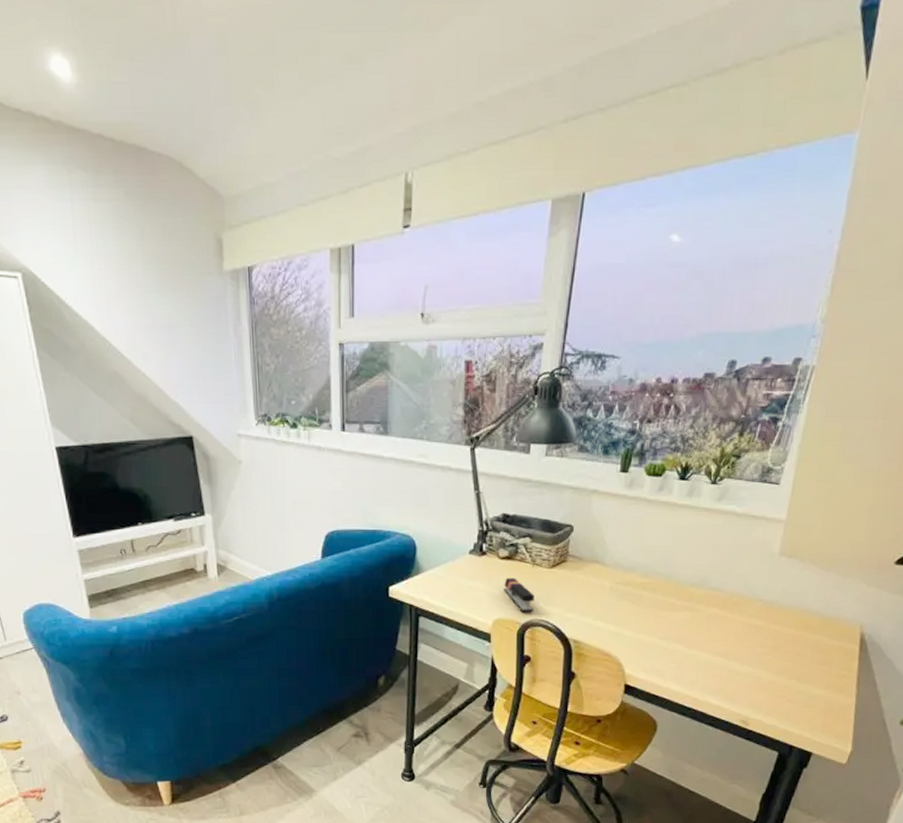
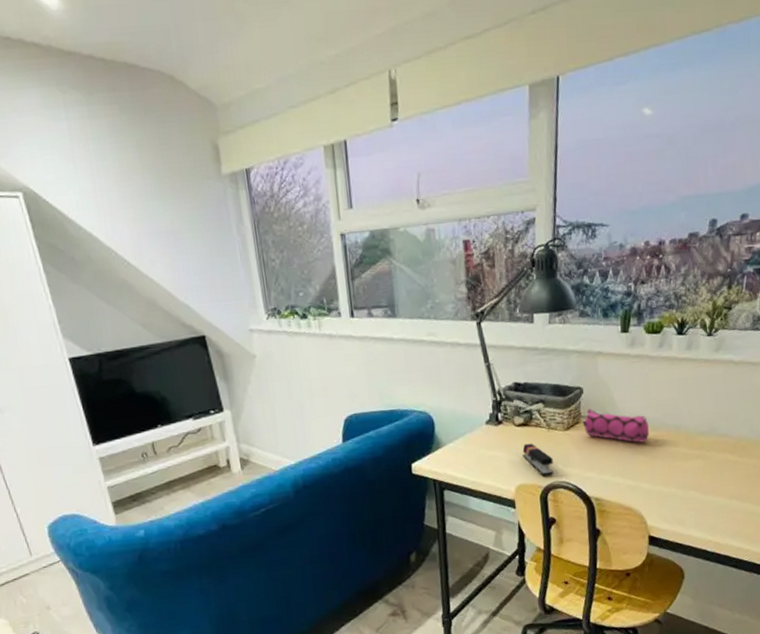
pencil case: none [569,548,639,589] -> present [582,408,650,443]

